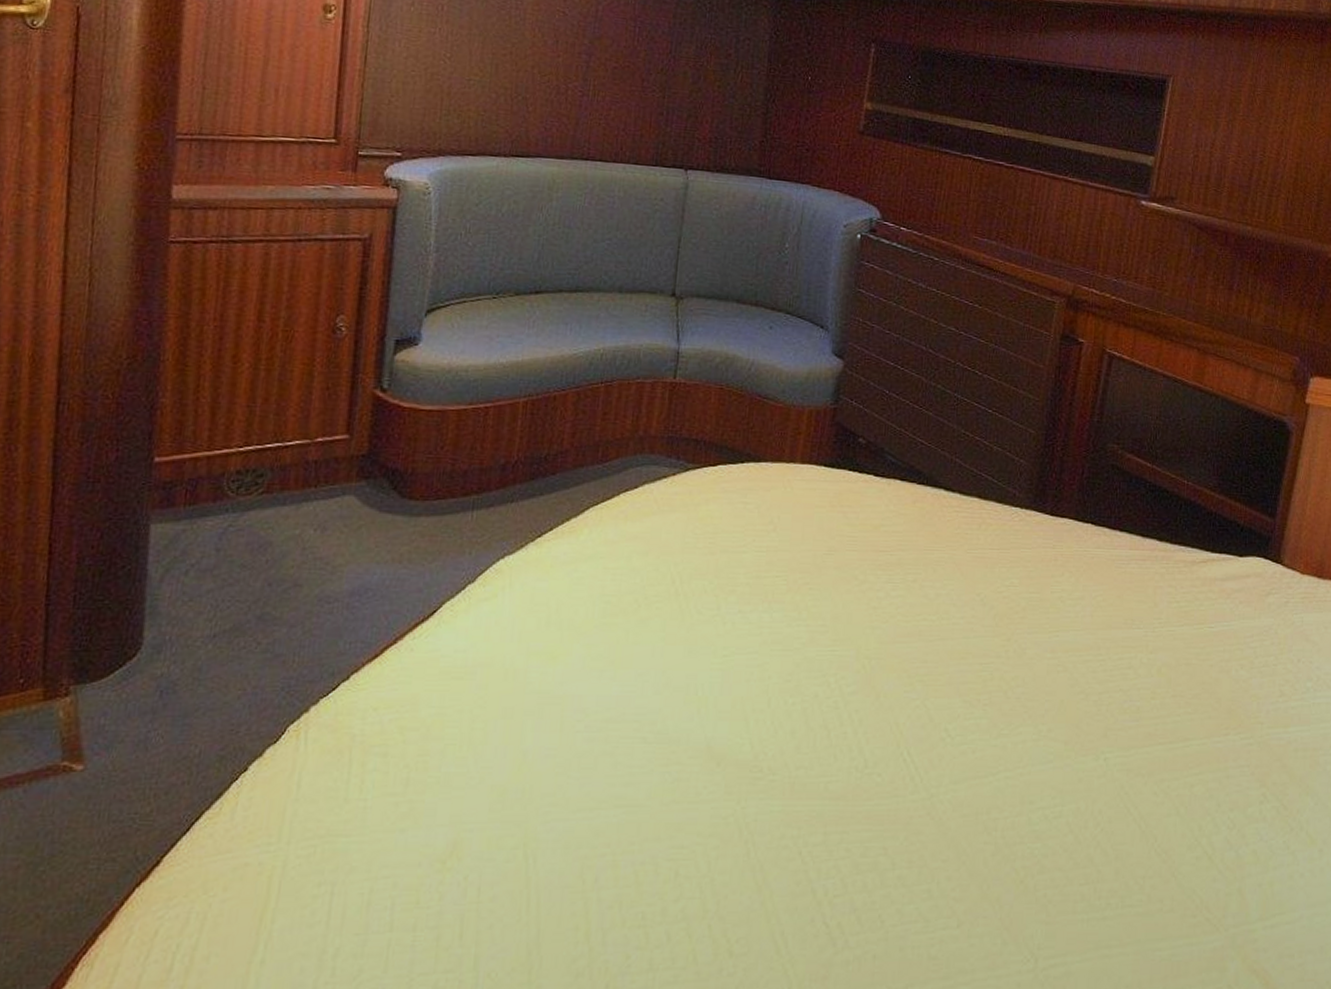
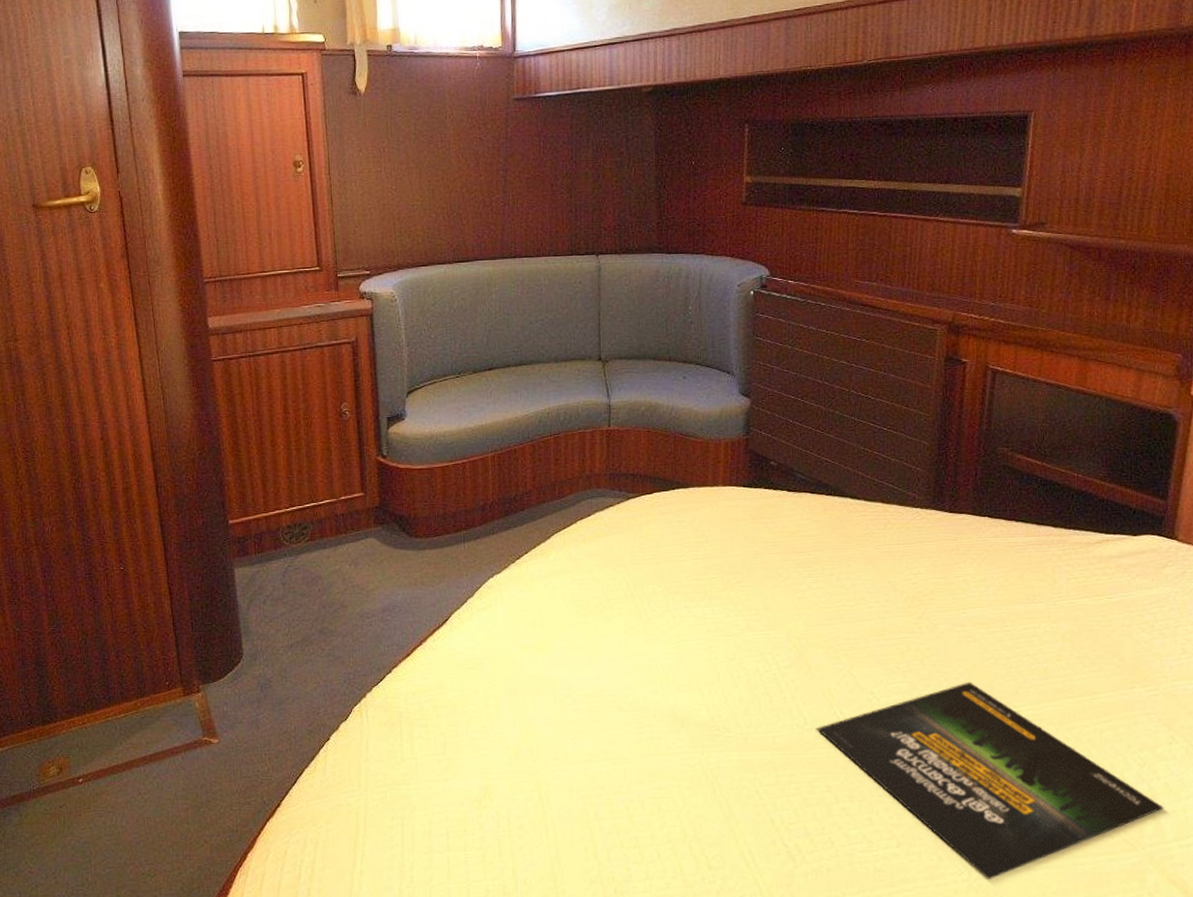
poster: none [879,720,1251,969] -> present [817,682,1165,879]

